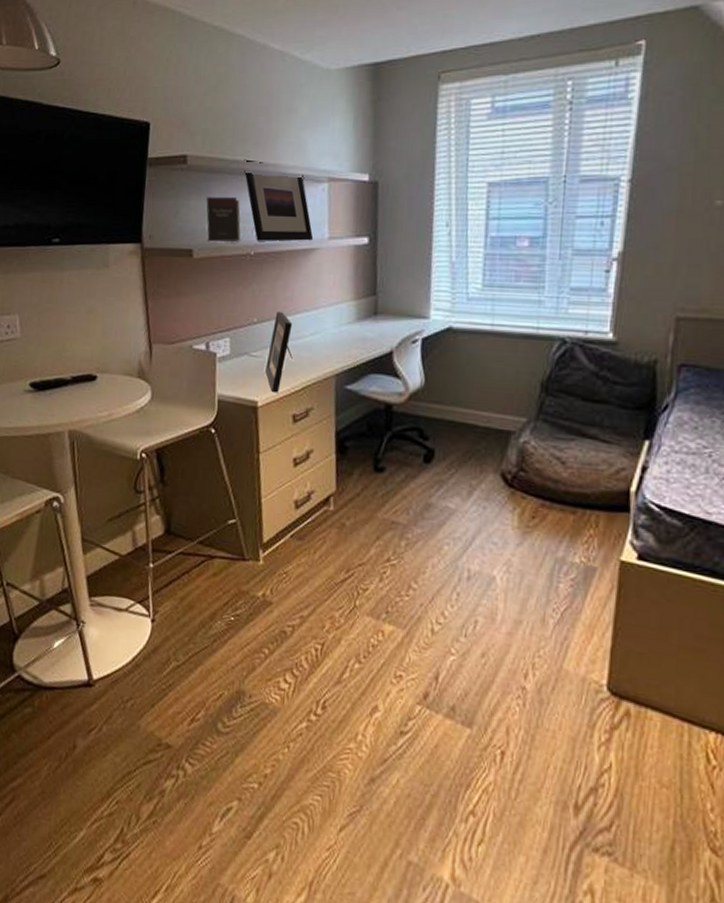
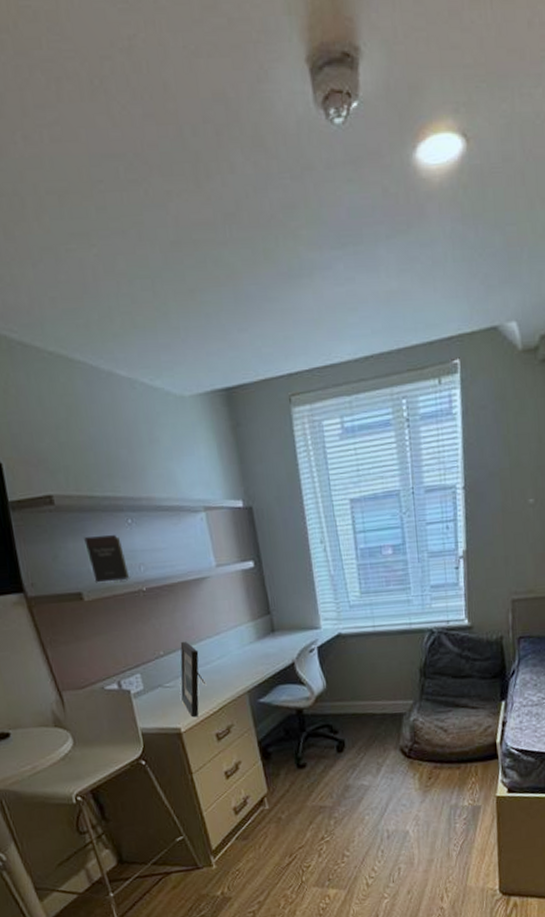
picture frame: present [244,159,314,242] -> none [115,494,202,576]

